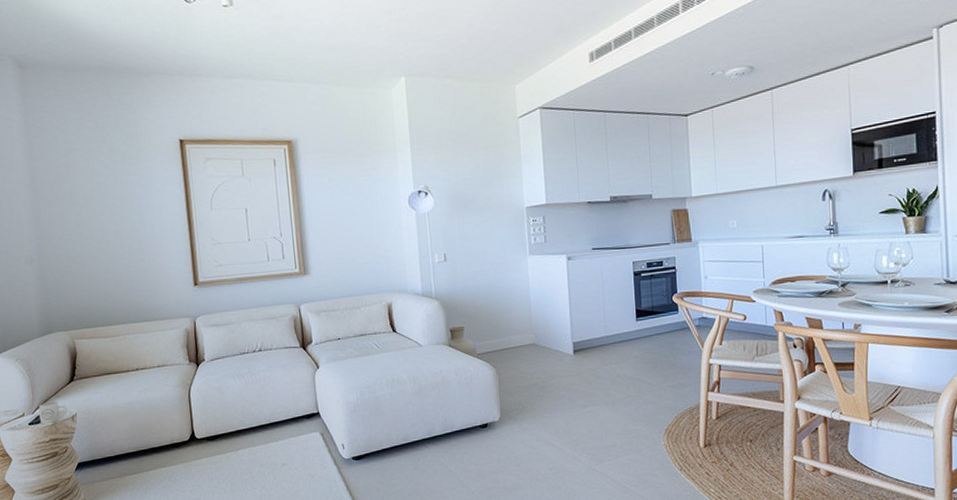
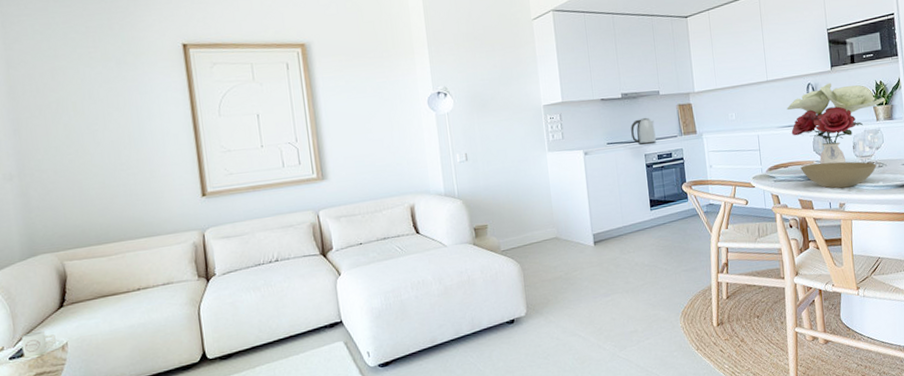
kettle: none [619,222,646,252] -> present [631,117,656,146]
flower bouquet: none [797,189,918,280] -> present [786,82,885,165]
bowl: none [810,278,902,308] -> present [800,161,877,189]

